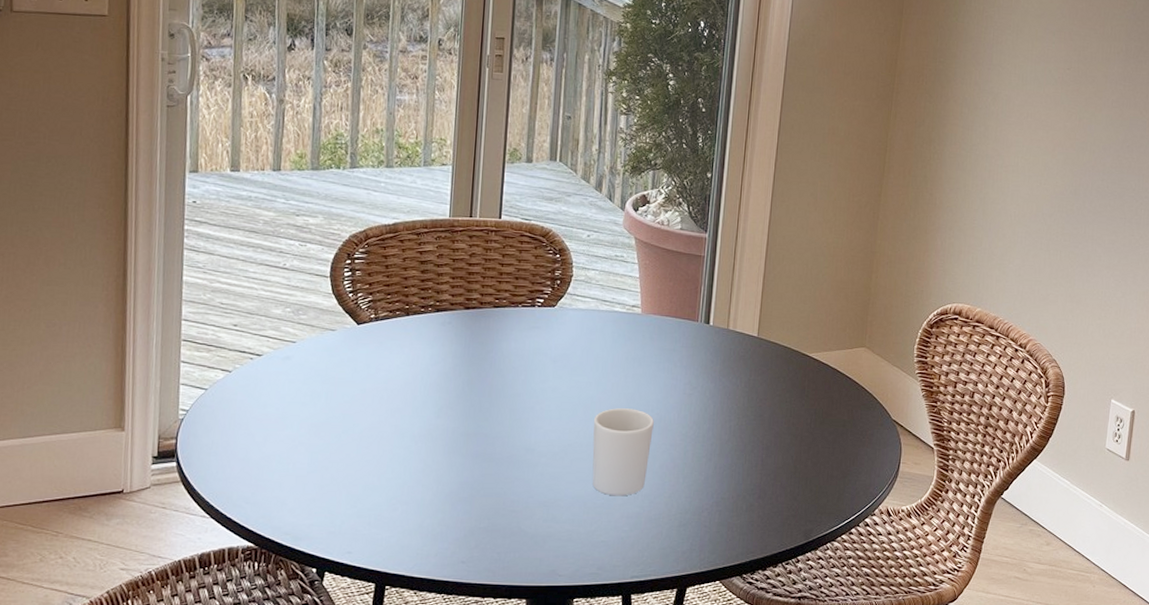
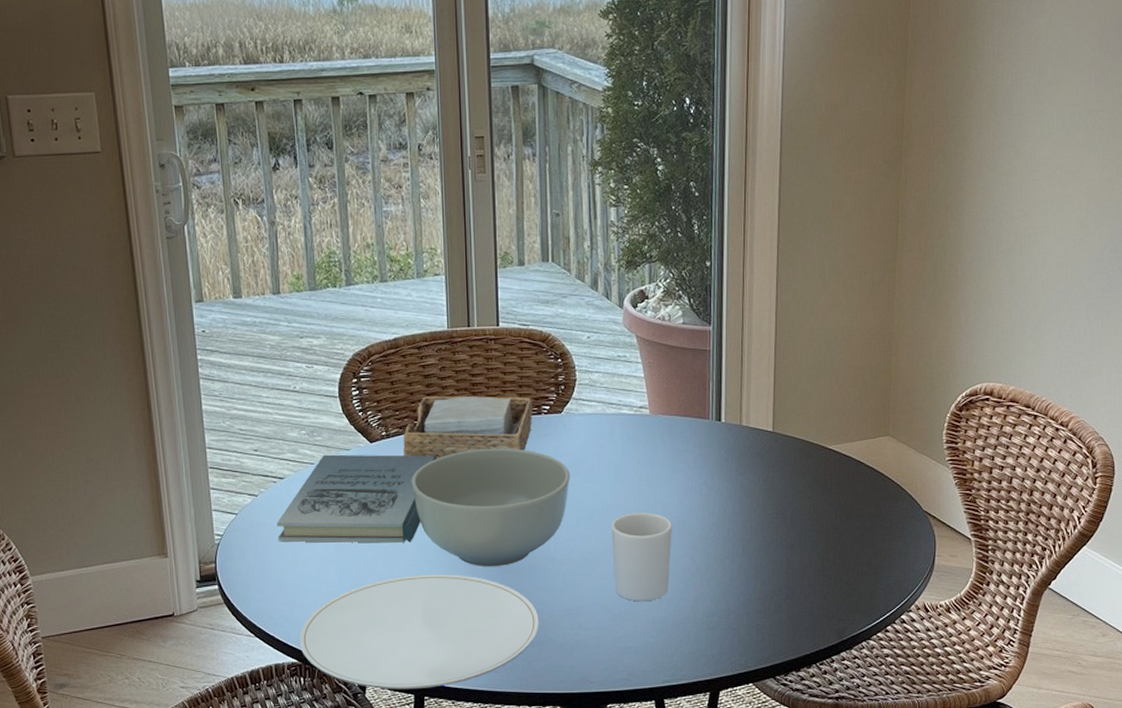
book: none [248,333,430,427] -> present [277,454,441,543]
plate: none [258,460,513,578] -> present [299,574,539,690]
napkin holder: none [391,282,527,344] -> present [403,395,533,459]
bowl: none [395,336,558,456] -> present [411,448,570,567]

